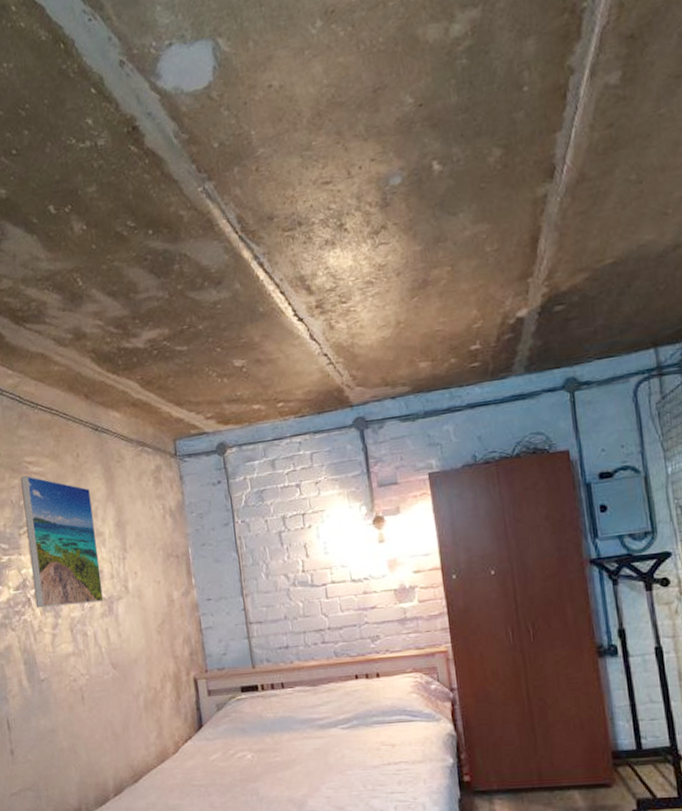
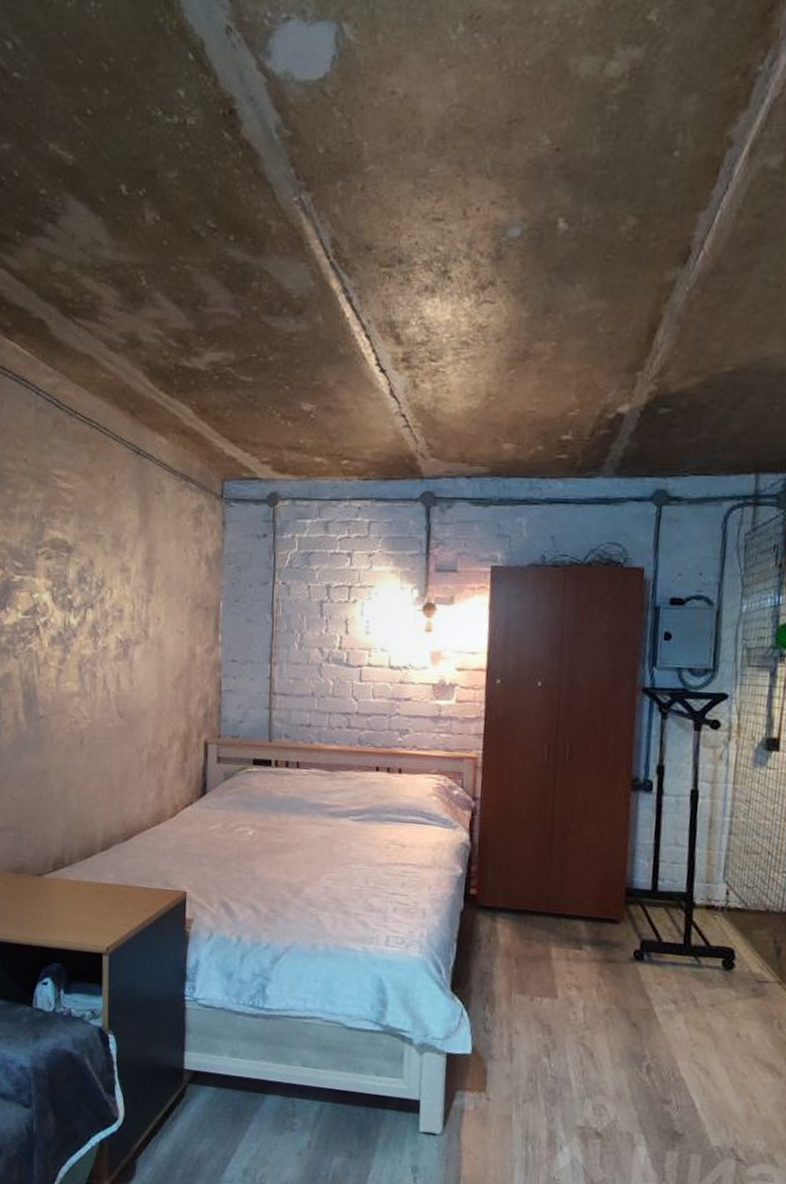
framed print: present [21,476,104,609] -> none [44,491,122,643]

